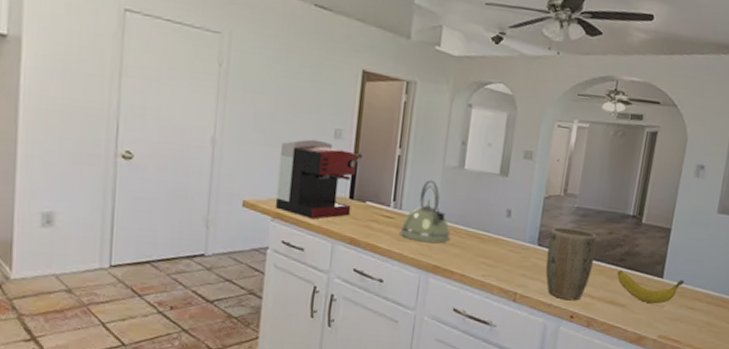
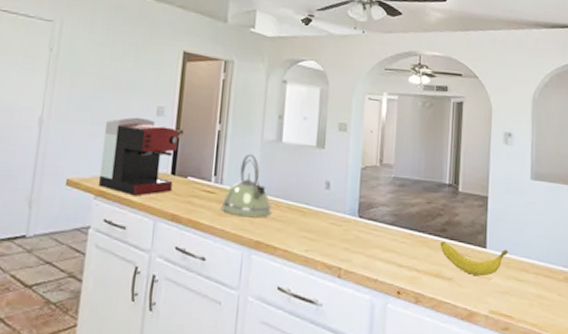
plant pot: present [545,226,597,301] -> none [368,197,417,275]

